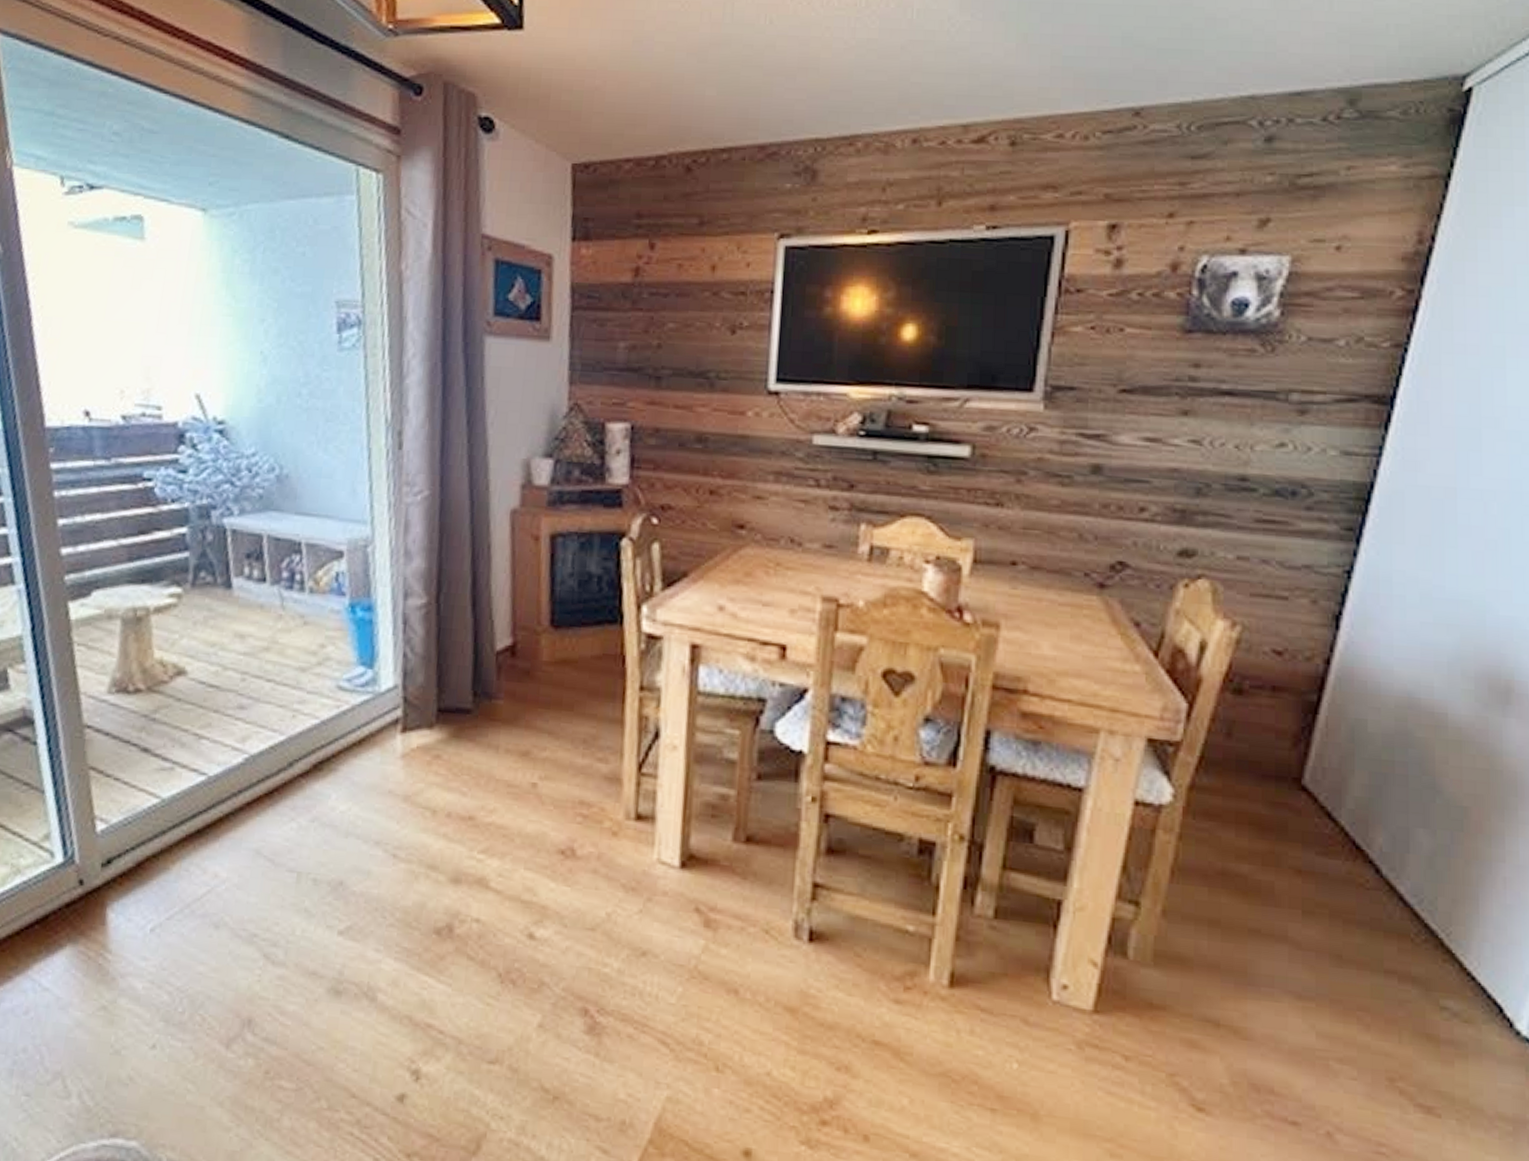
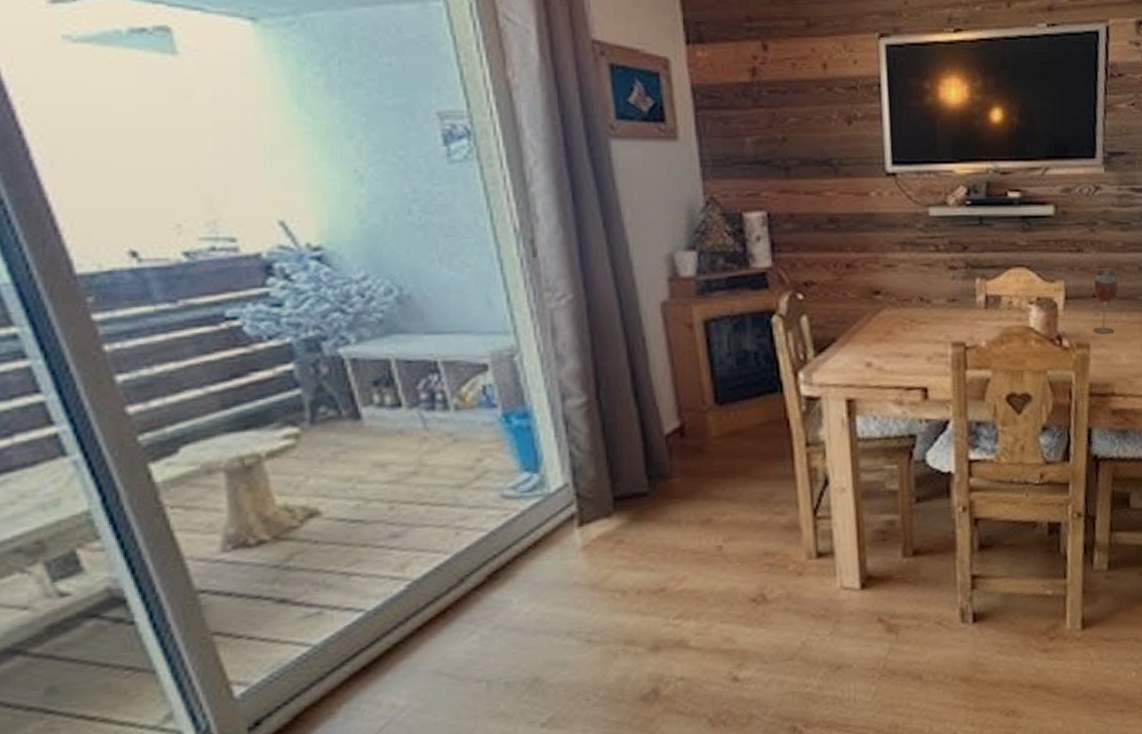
wineglass: none [1006,533,1047,616] -> present [1093,270,1118,335]

